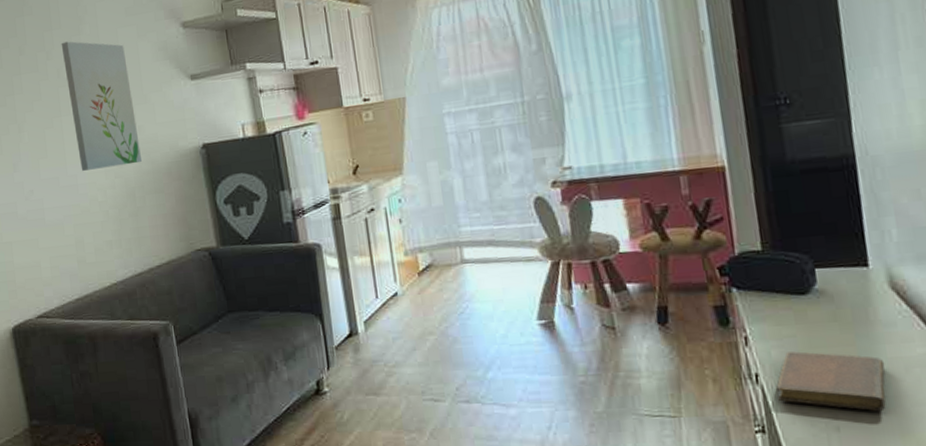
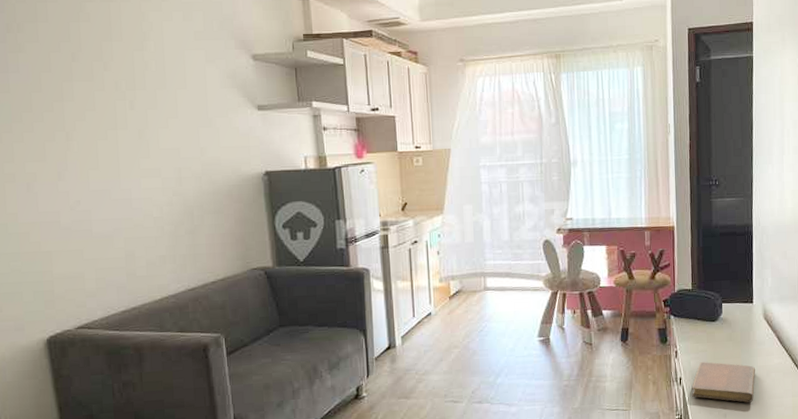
wall art: present [61,41,142,171] -> none [121,55,202,186]

